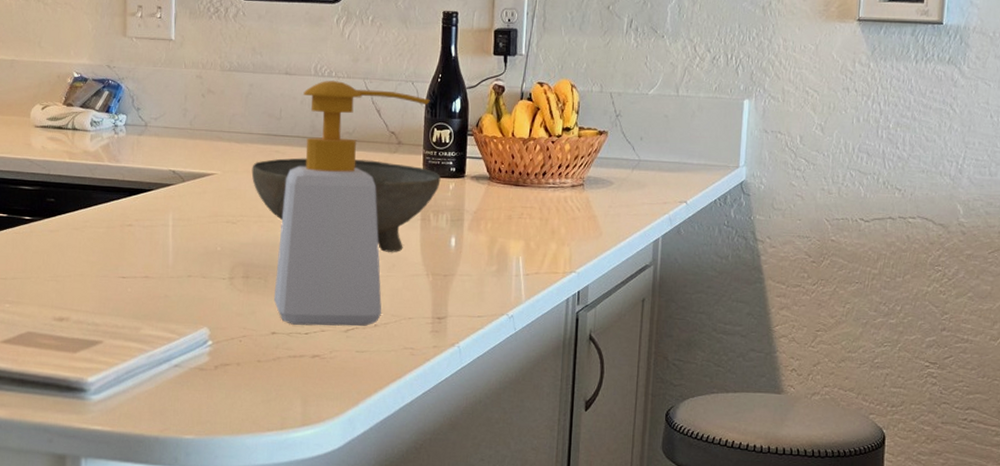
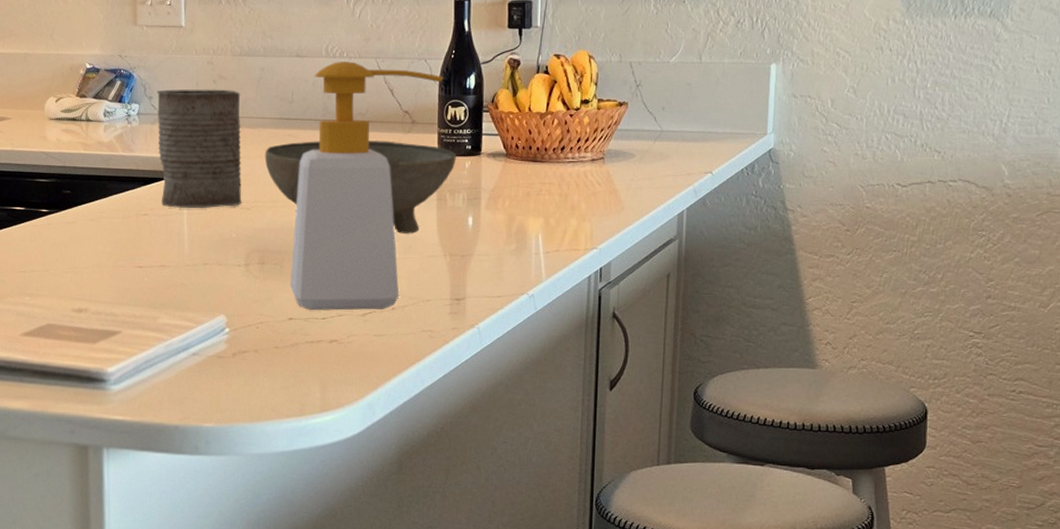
mug: none [144,101,229,222] -> present [157,89,242,209]

